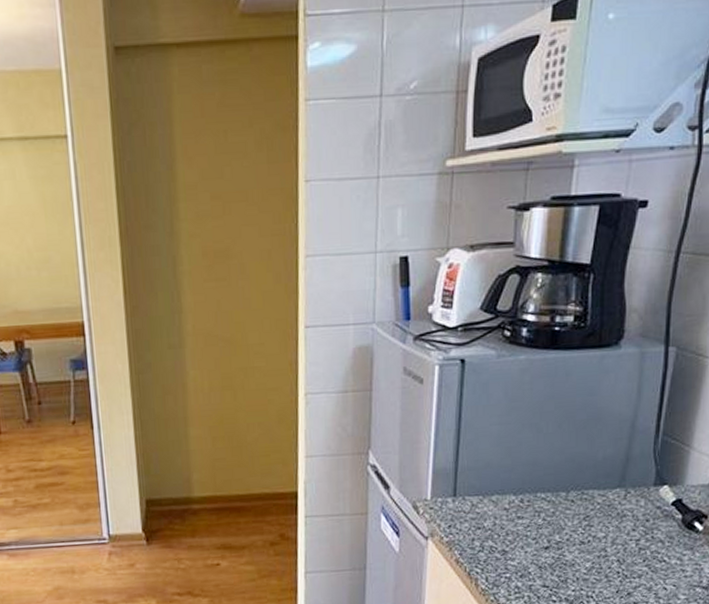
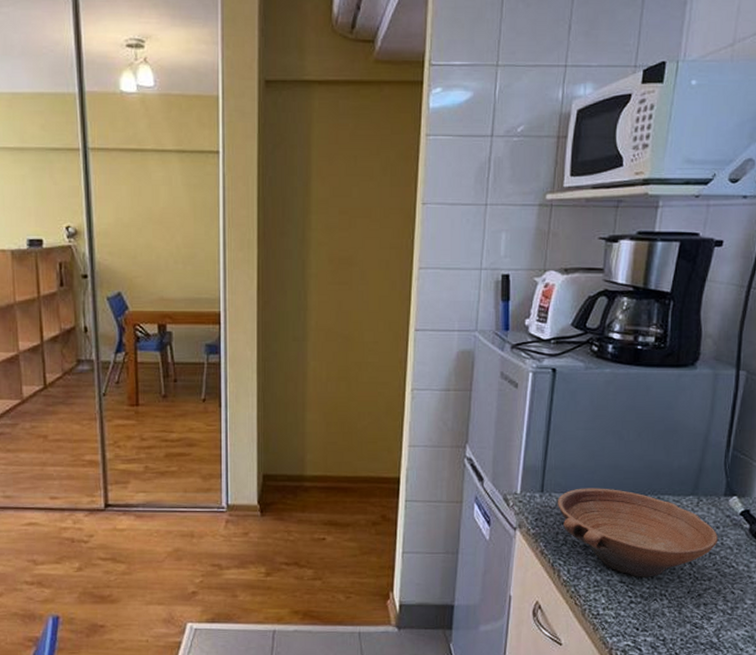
bowl: none [472,487,649,580] -> present [558,488,719,577]

